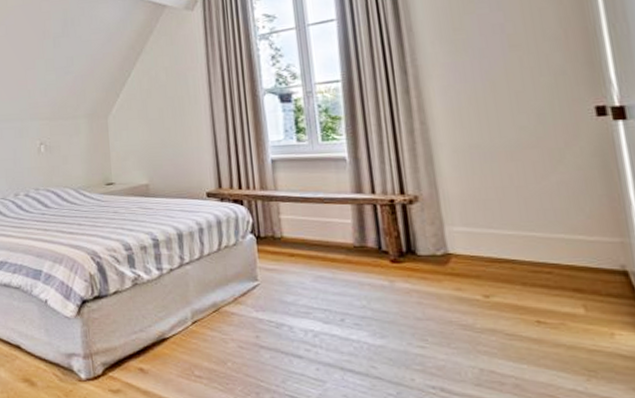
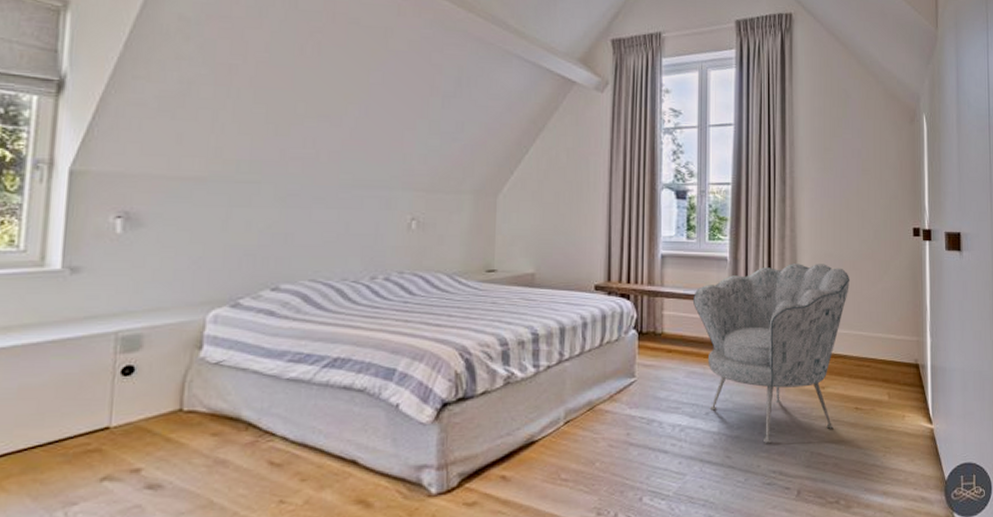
armchair: none [311,157,510,355] -> present [692,264,851,443]

